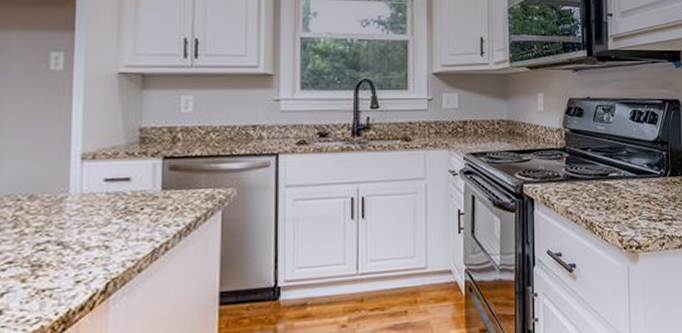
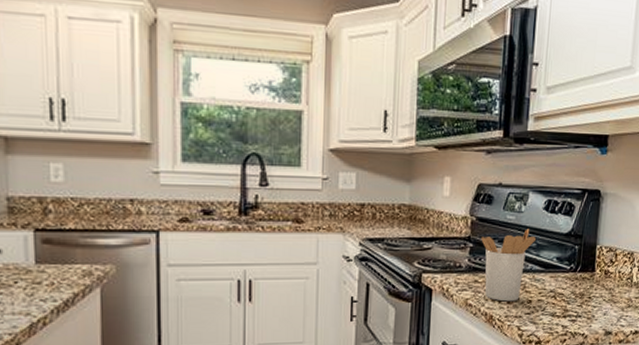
utensil holder: none [575,137,625,208] -> present [481,228,536,302]

